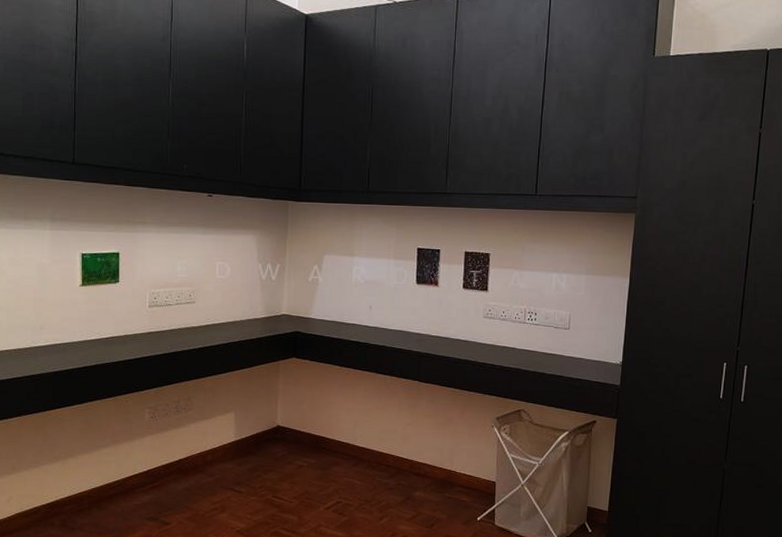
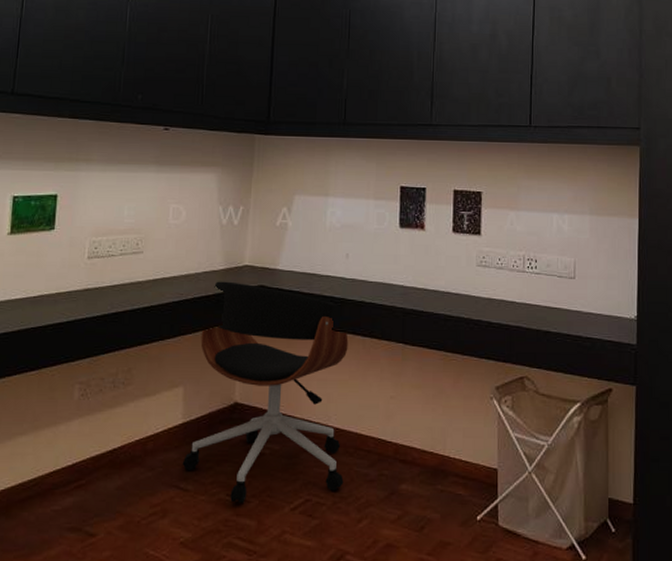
office chair: none [236,327,372,503] -> present [182,281,349,503]

